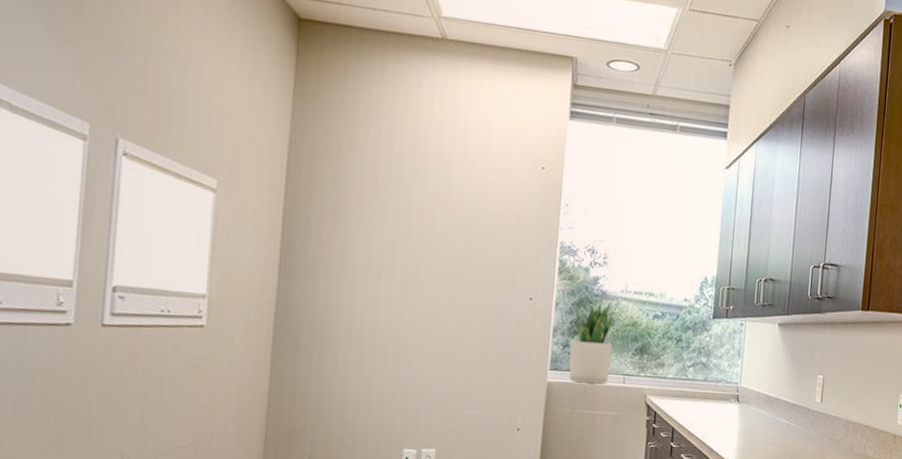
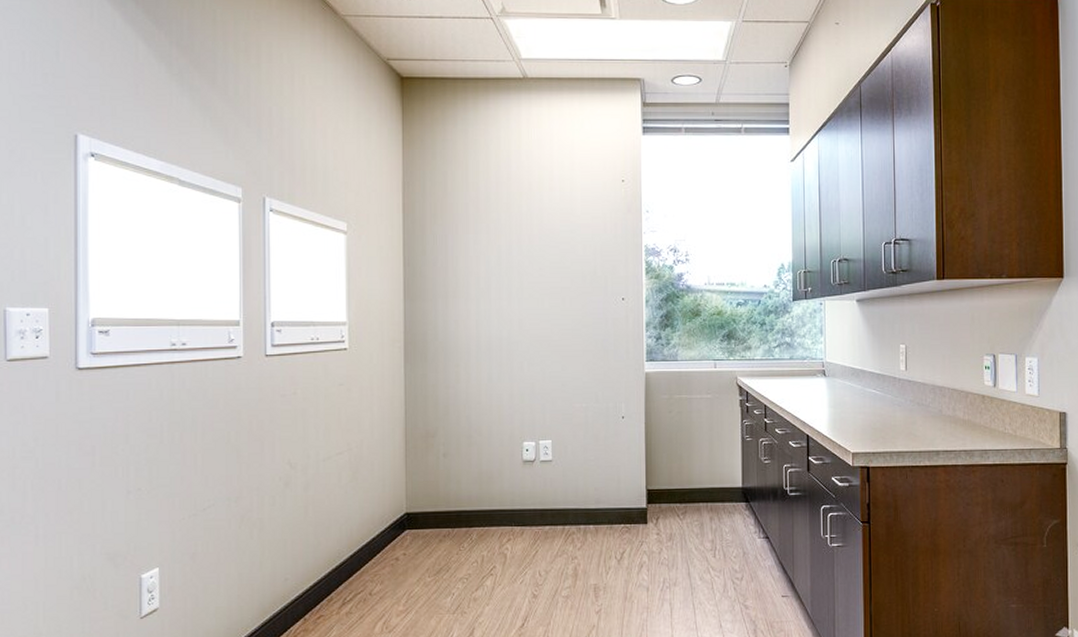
planter: present [569,302,614,384] -> none [663,296,701,371]

